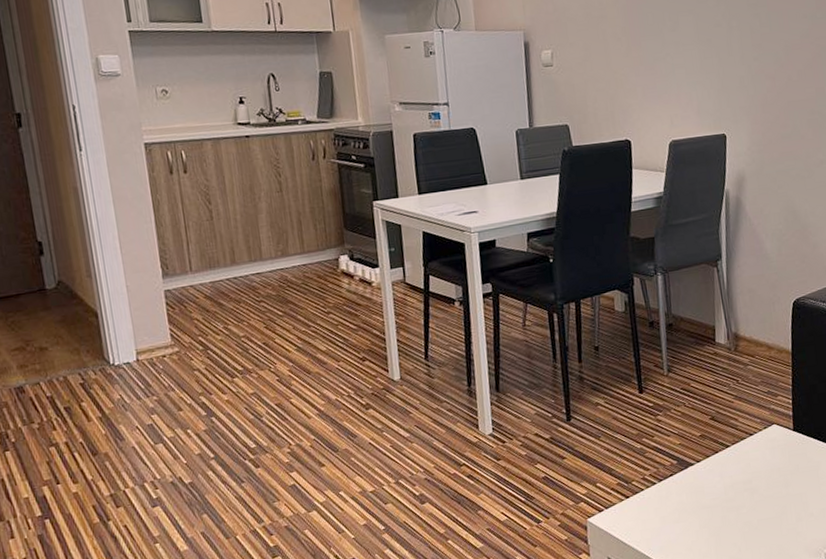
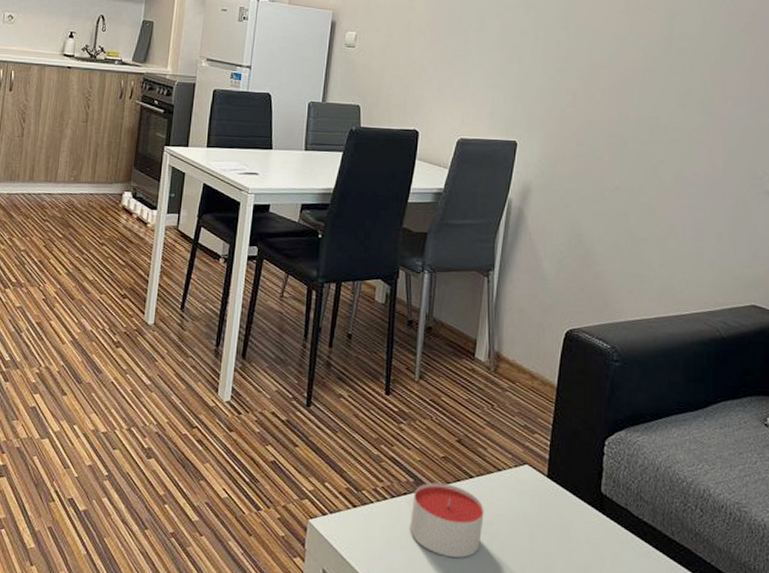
candle: none [678,457,744,519] -> present [410,482,484,558]

